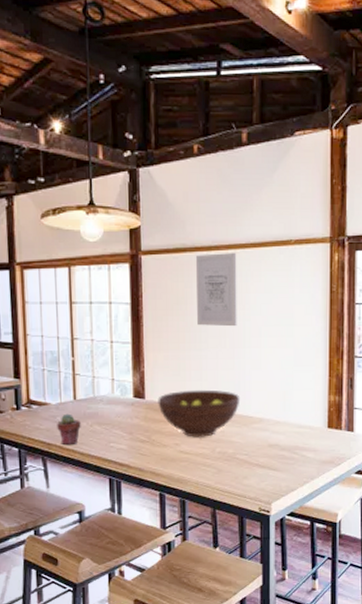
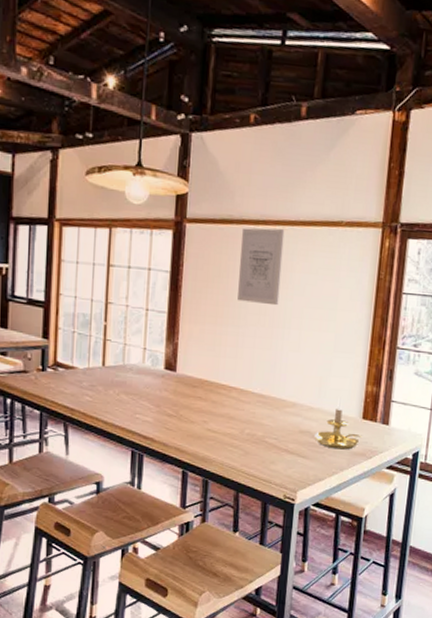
potted succulent: present [57,413,81,444] -> none [82,379,108,412]
fruit bowl: present [158,389,240,437] -> none [189,367,275,417]
candle holder: none [283,409,330,459] -> present [314,397,363,450]

